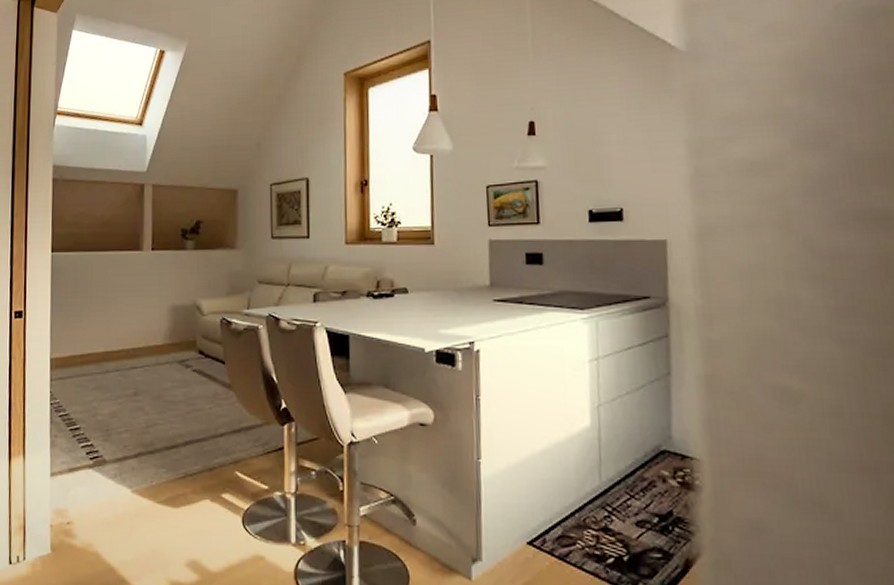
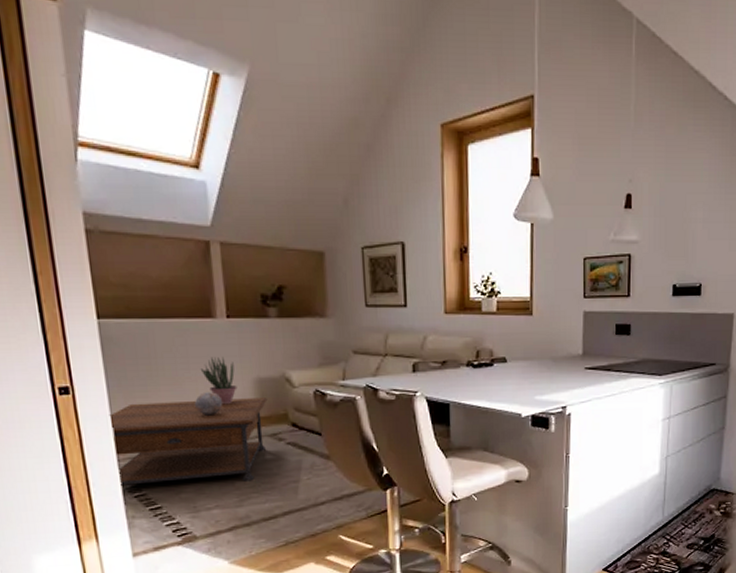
coffee table: none [49,325,179,407] -> present [109,398,268,486]
decorative sphere: none [118,318,141,340] -> present [195,392,223,416]
potted plant: none [125,285,155,331] -> present [200,356,238,405]

